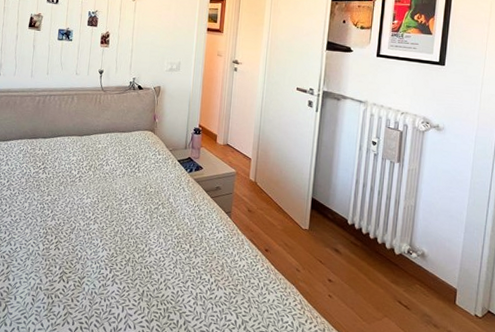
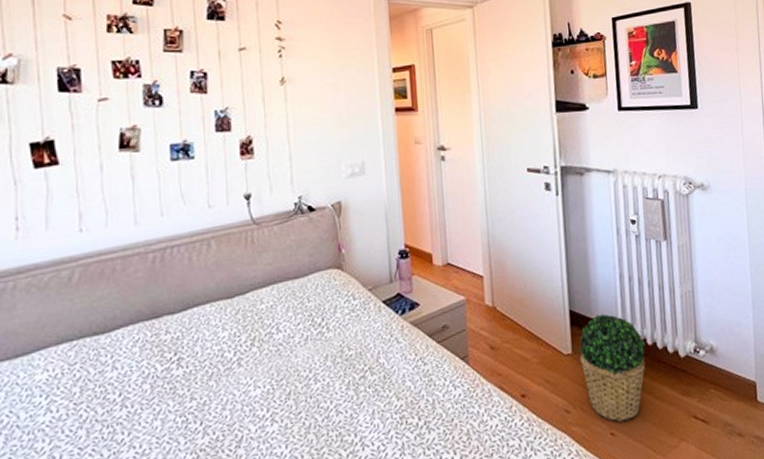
potted plant: none [314,206,368,289] -> present [579,313,646,422]

